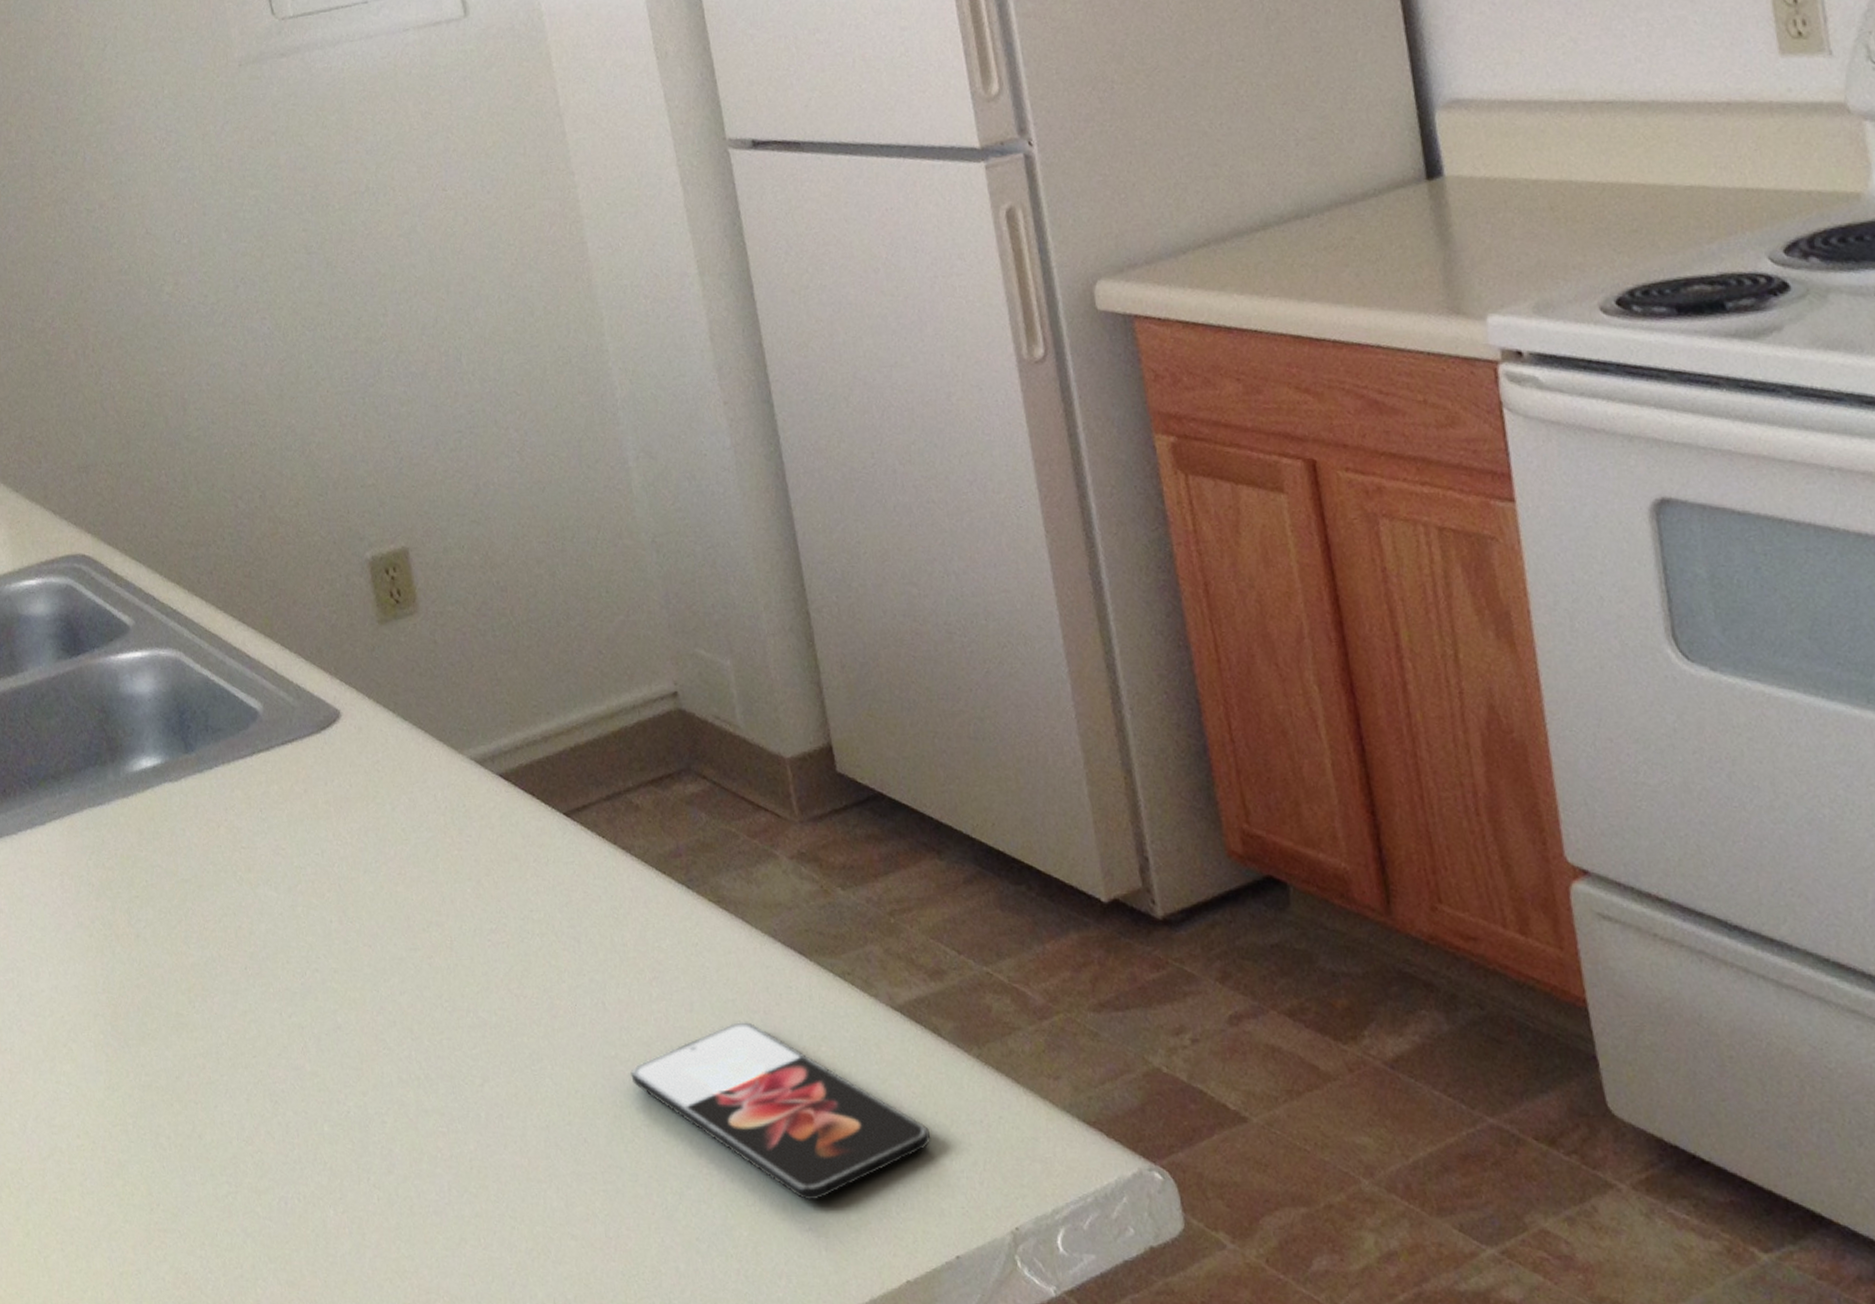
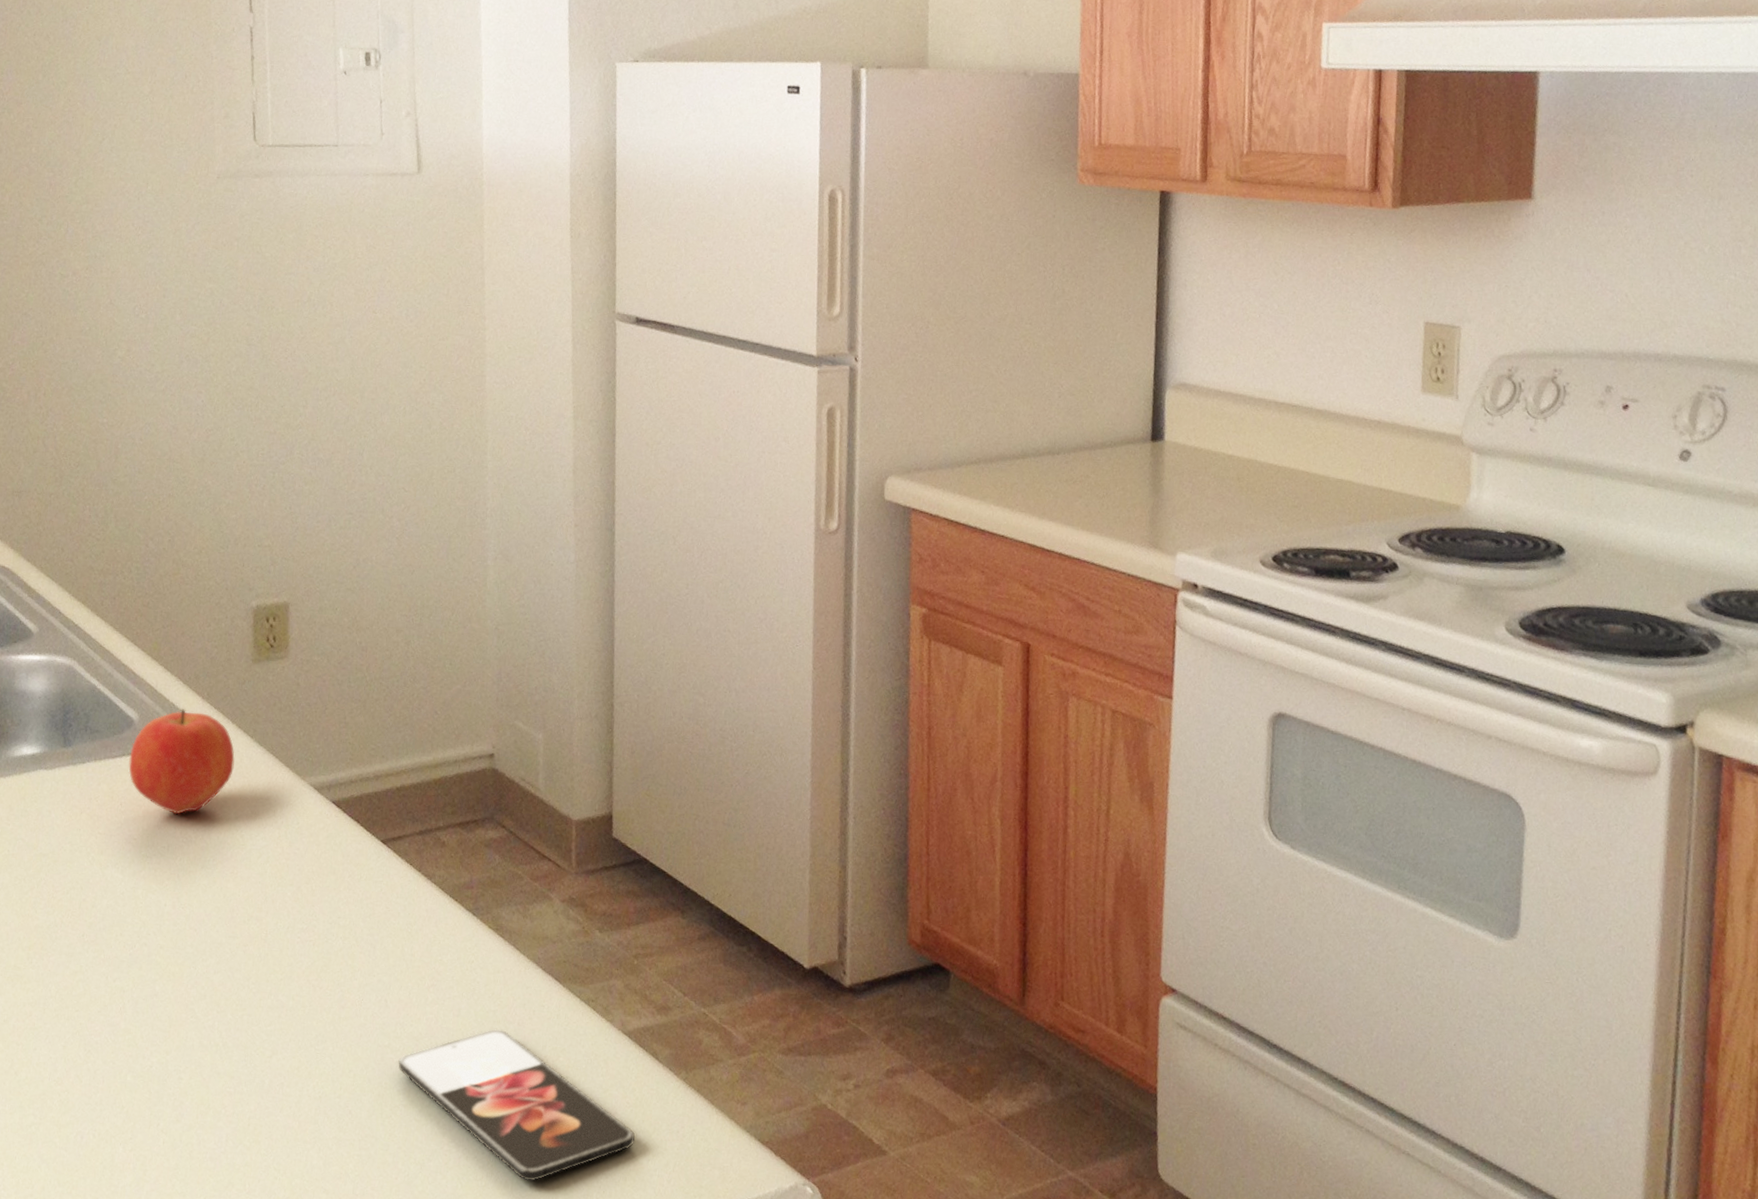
apple: none [260,690,380,814] -> present [129,709,235,815]

